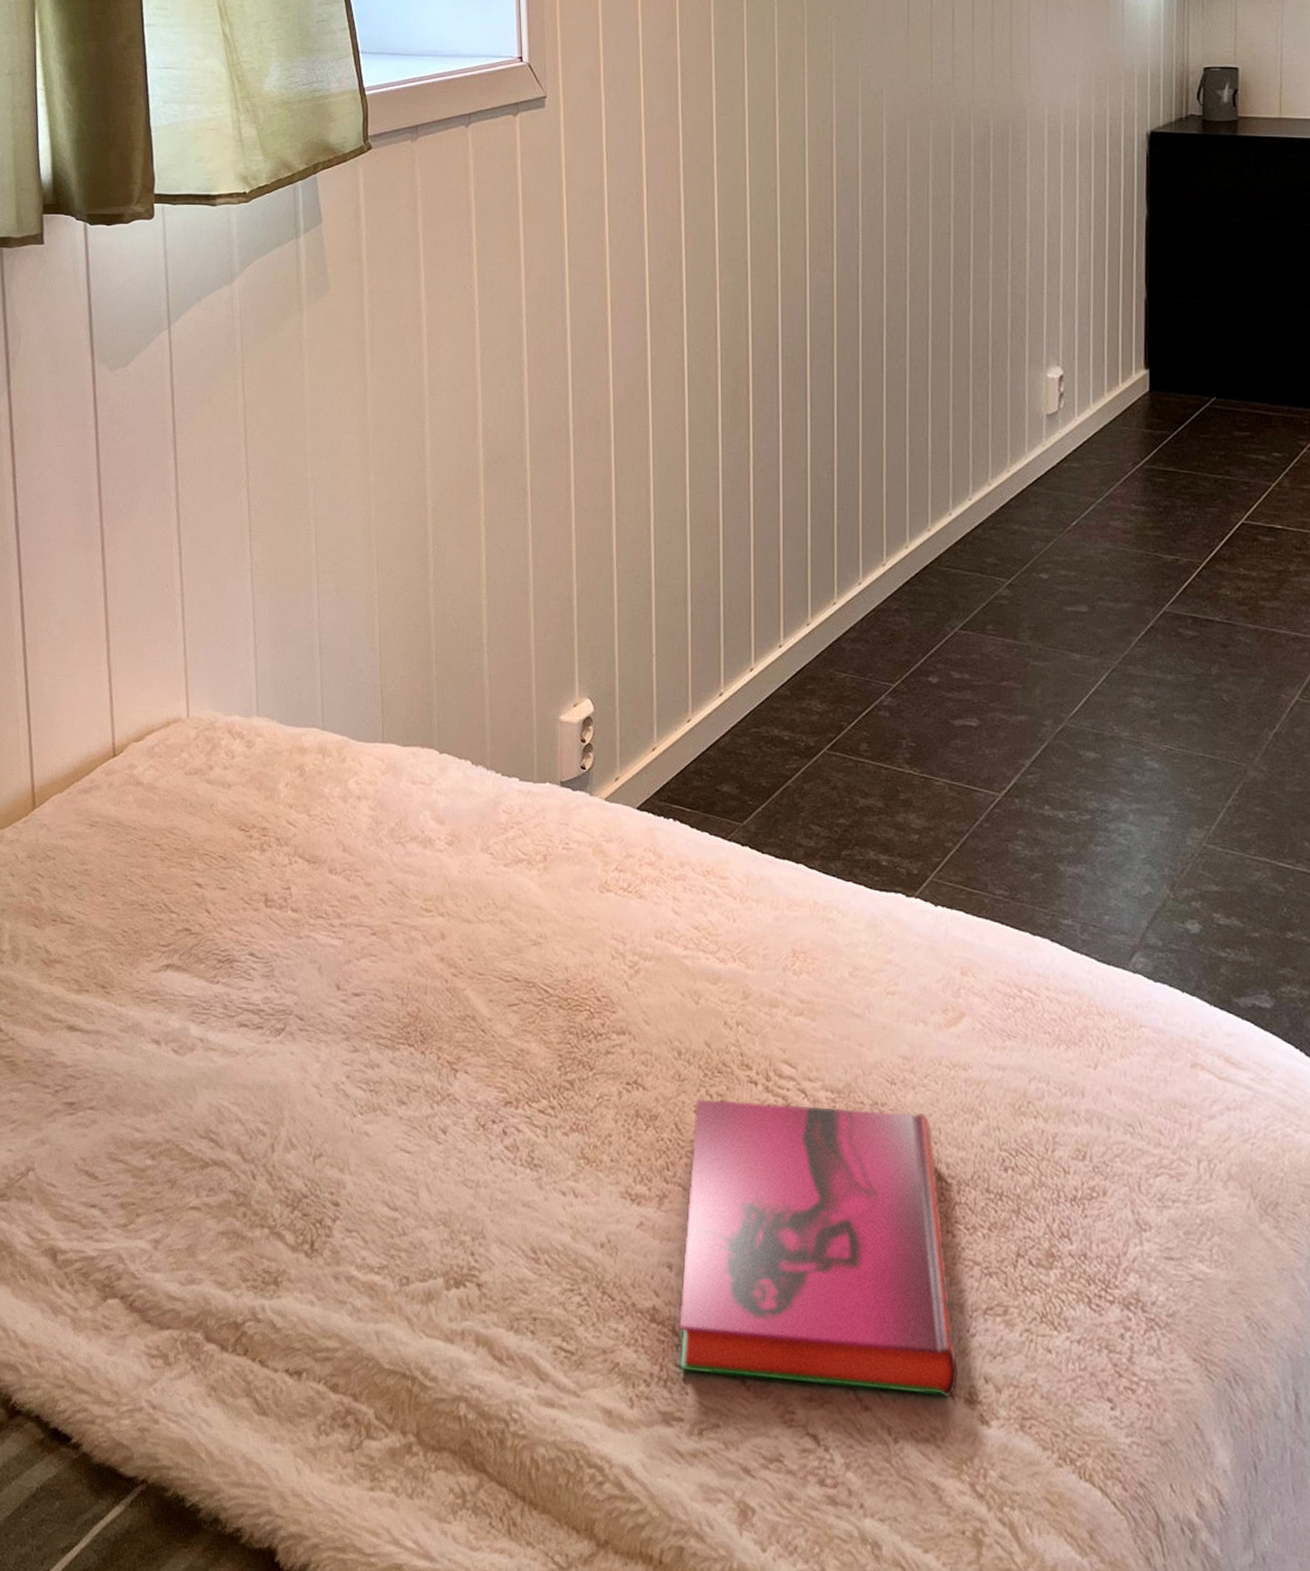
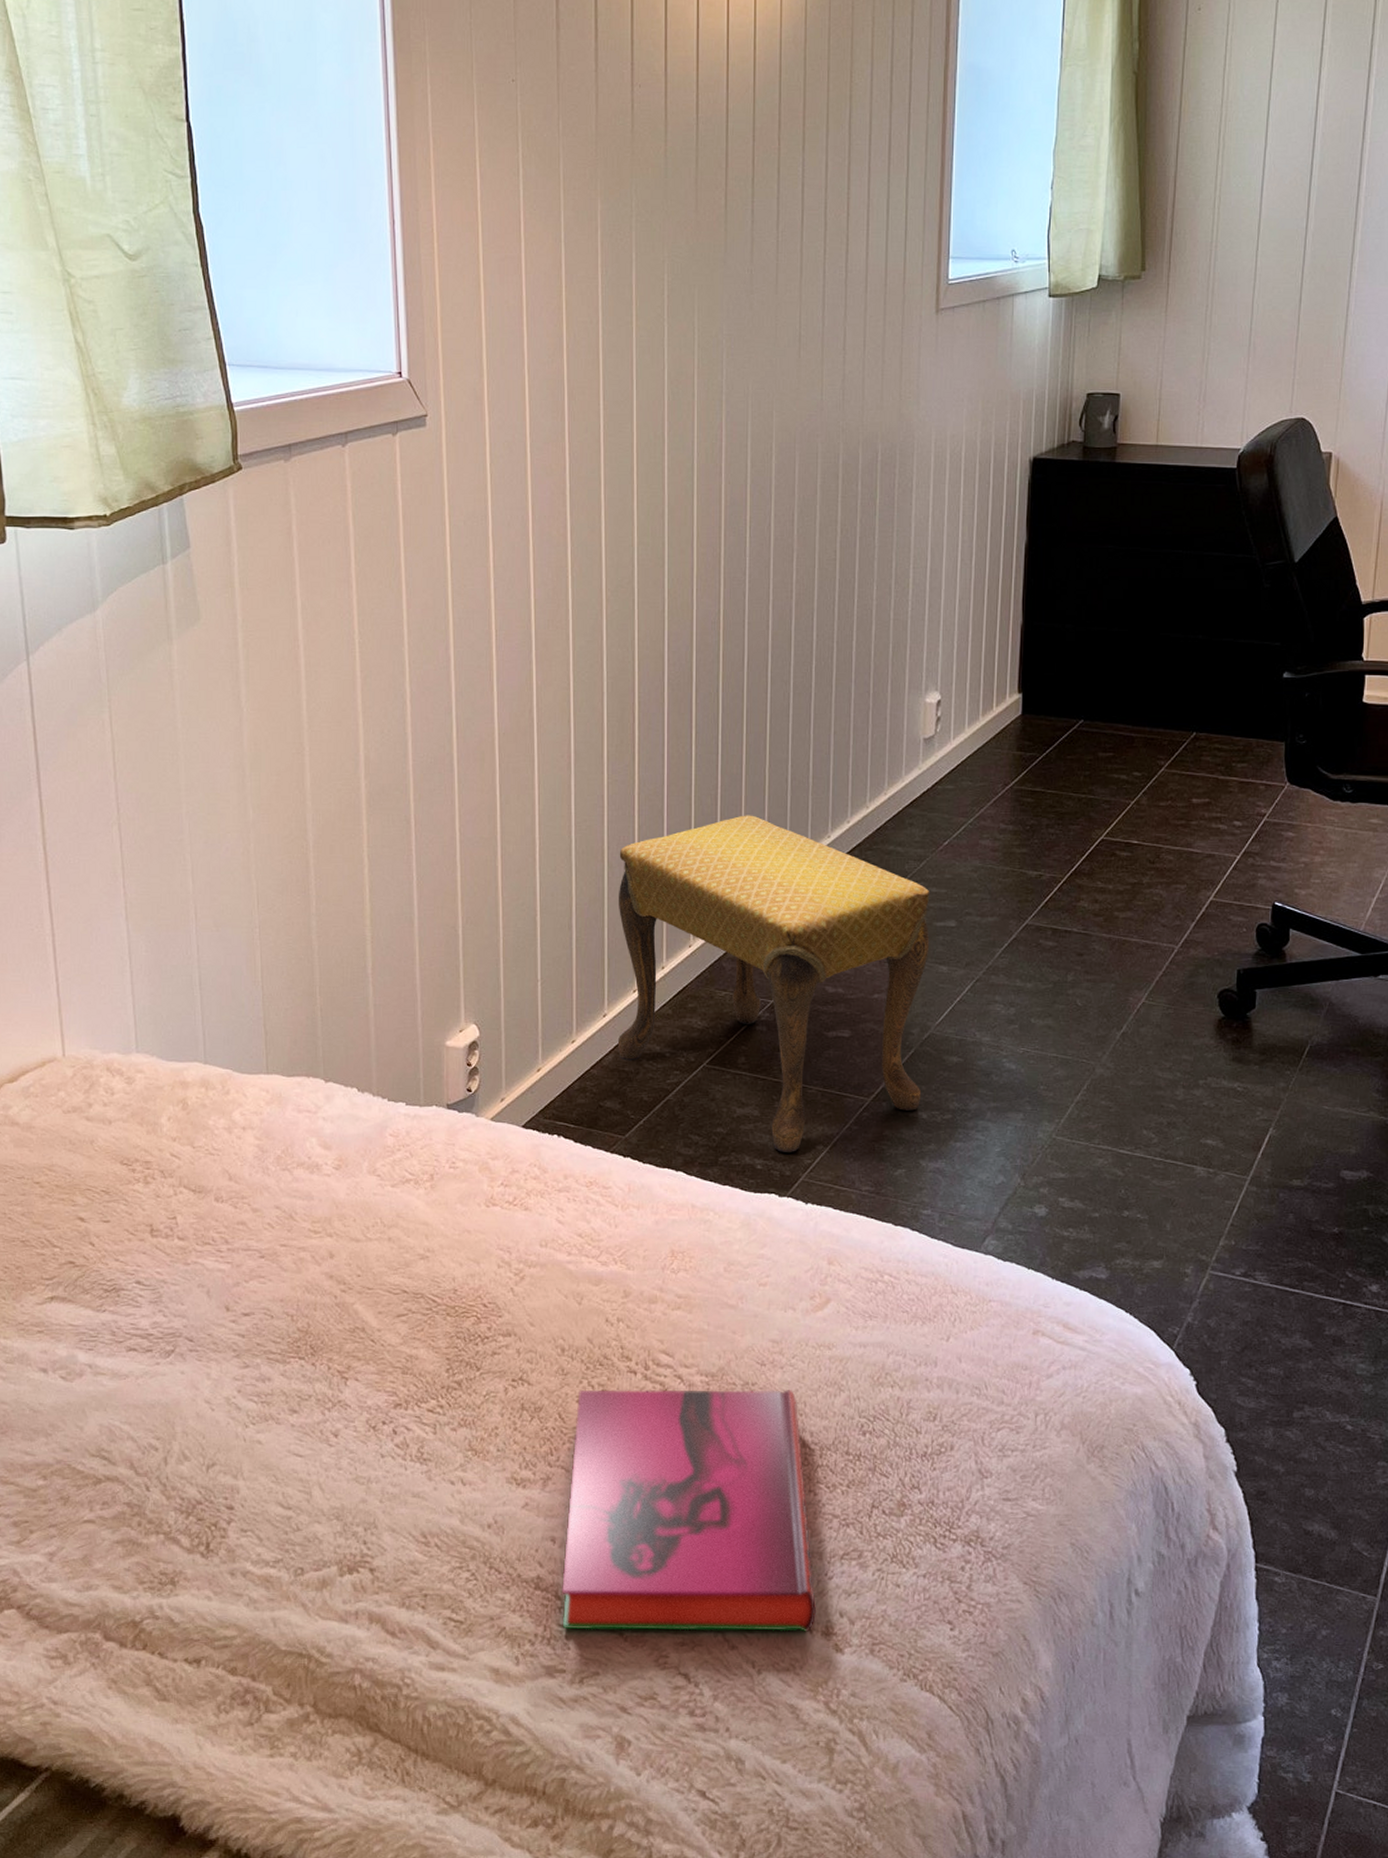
footstool: none [733,490,1060,849] -> present [617,815,930,1152]

